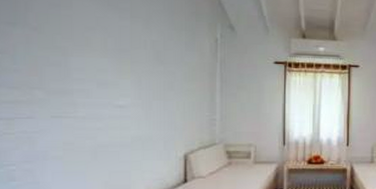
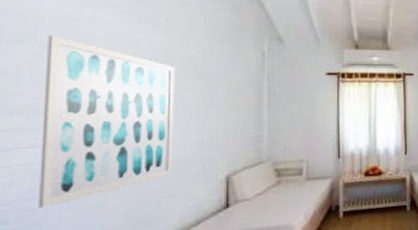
wall art: none [35,18,140,170] -> present [38,35,176,208]

